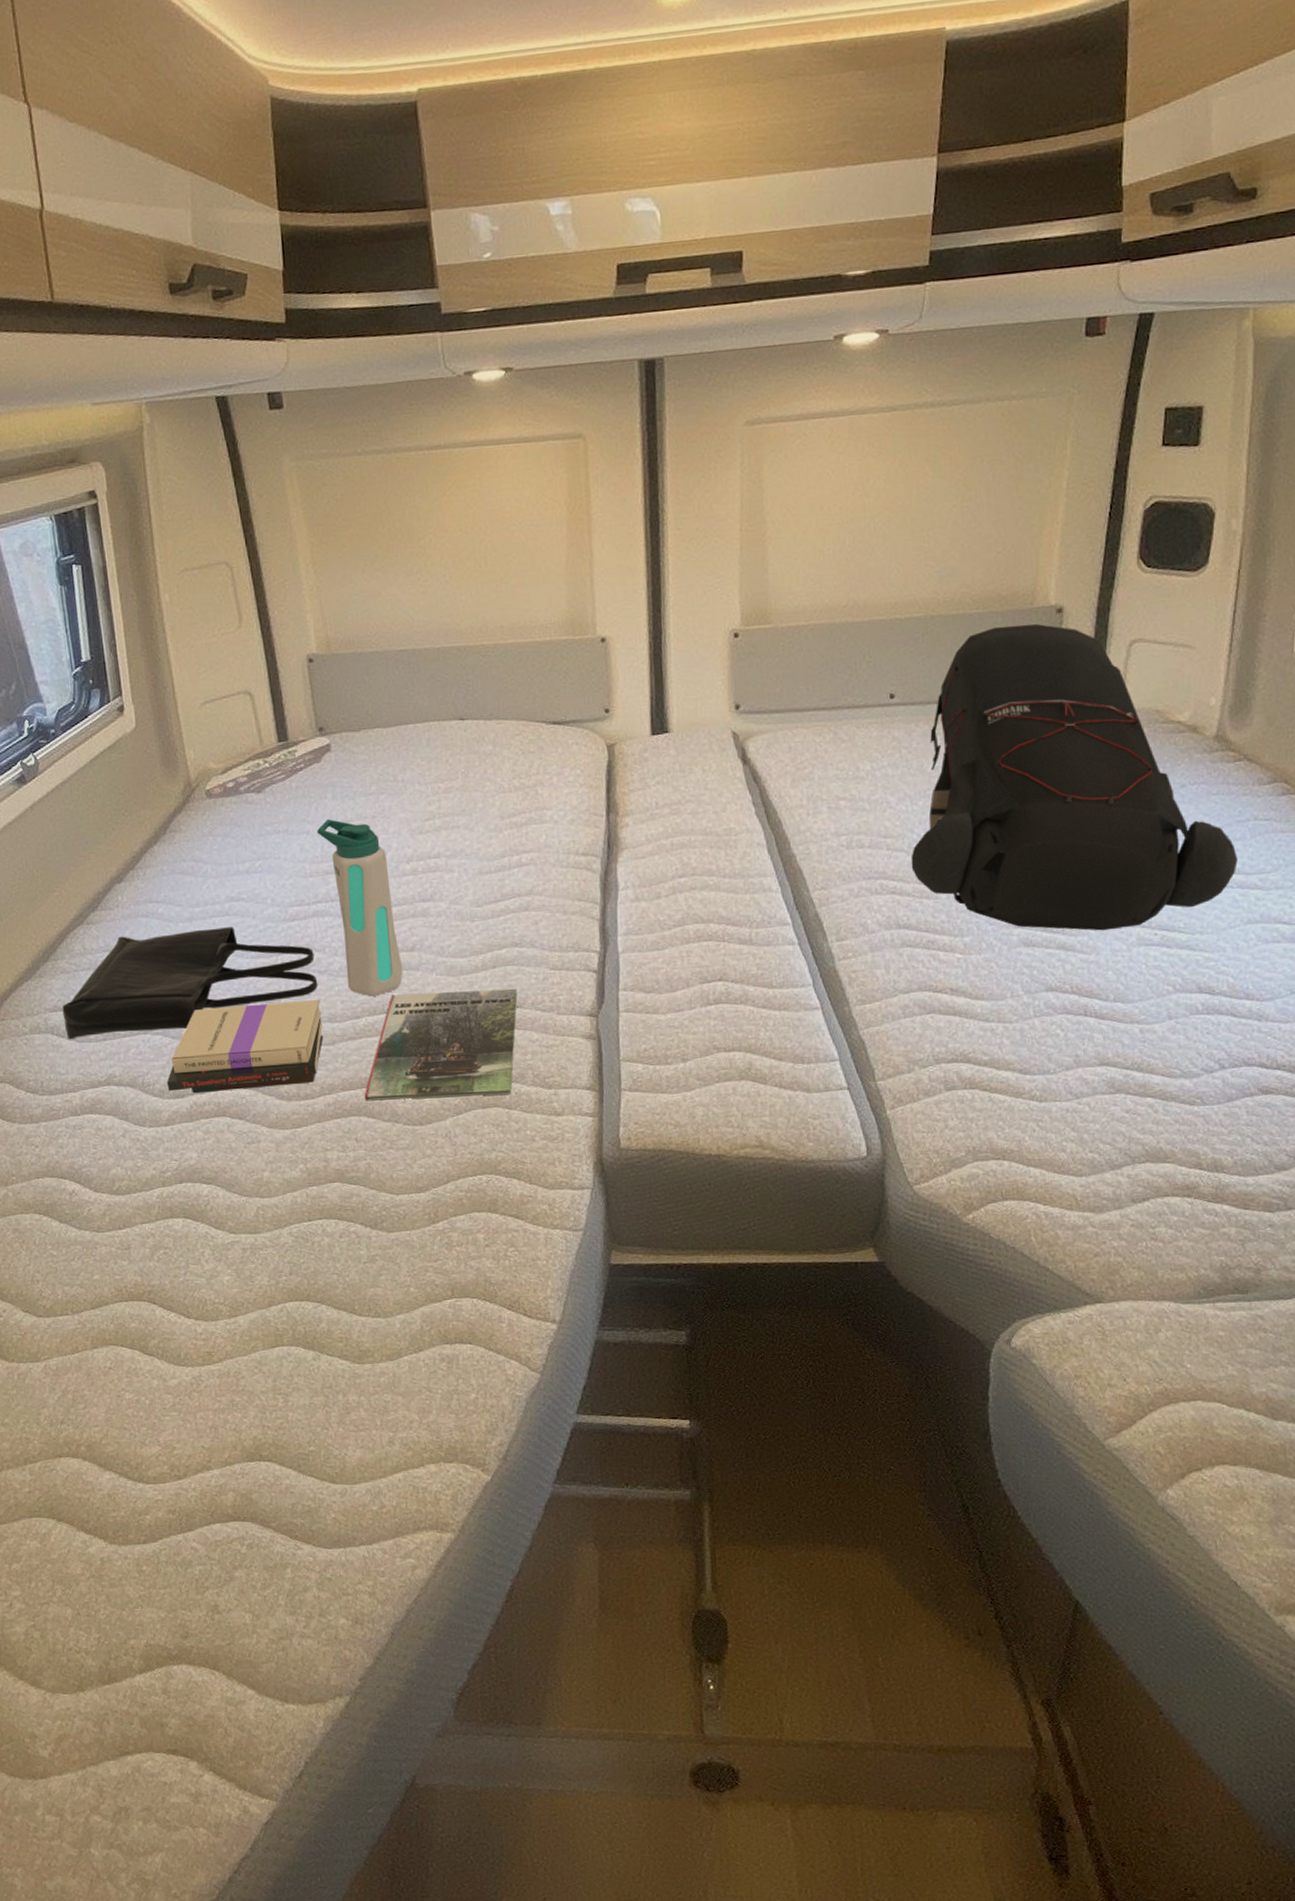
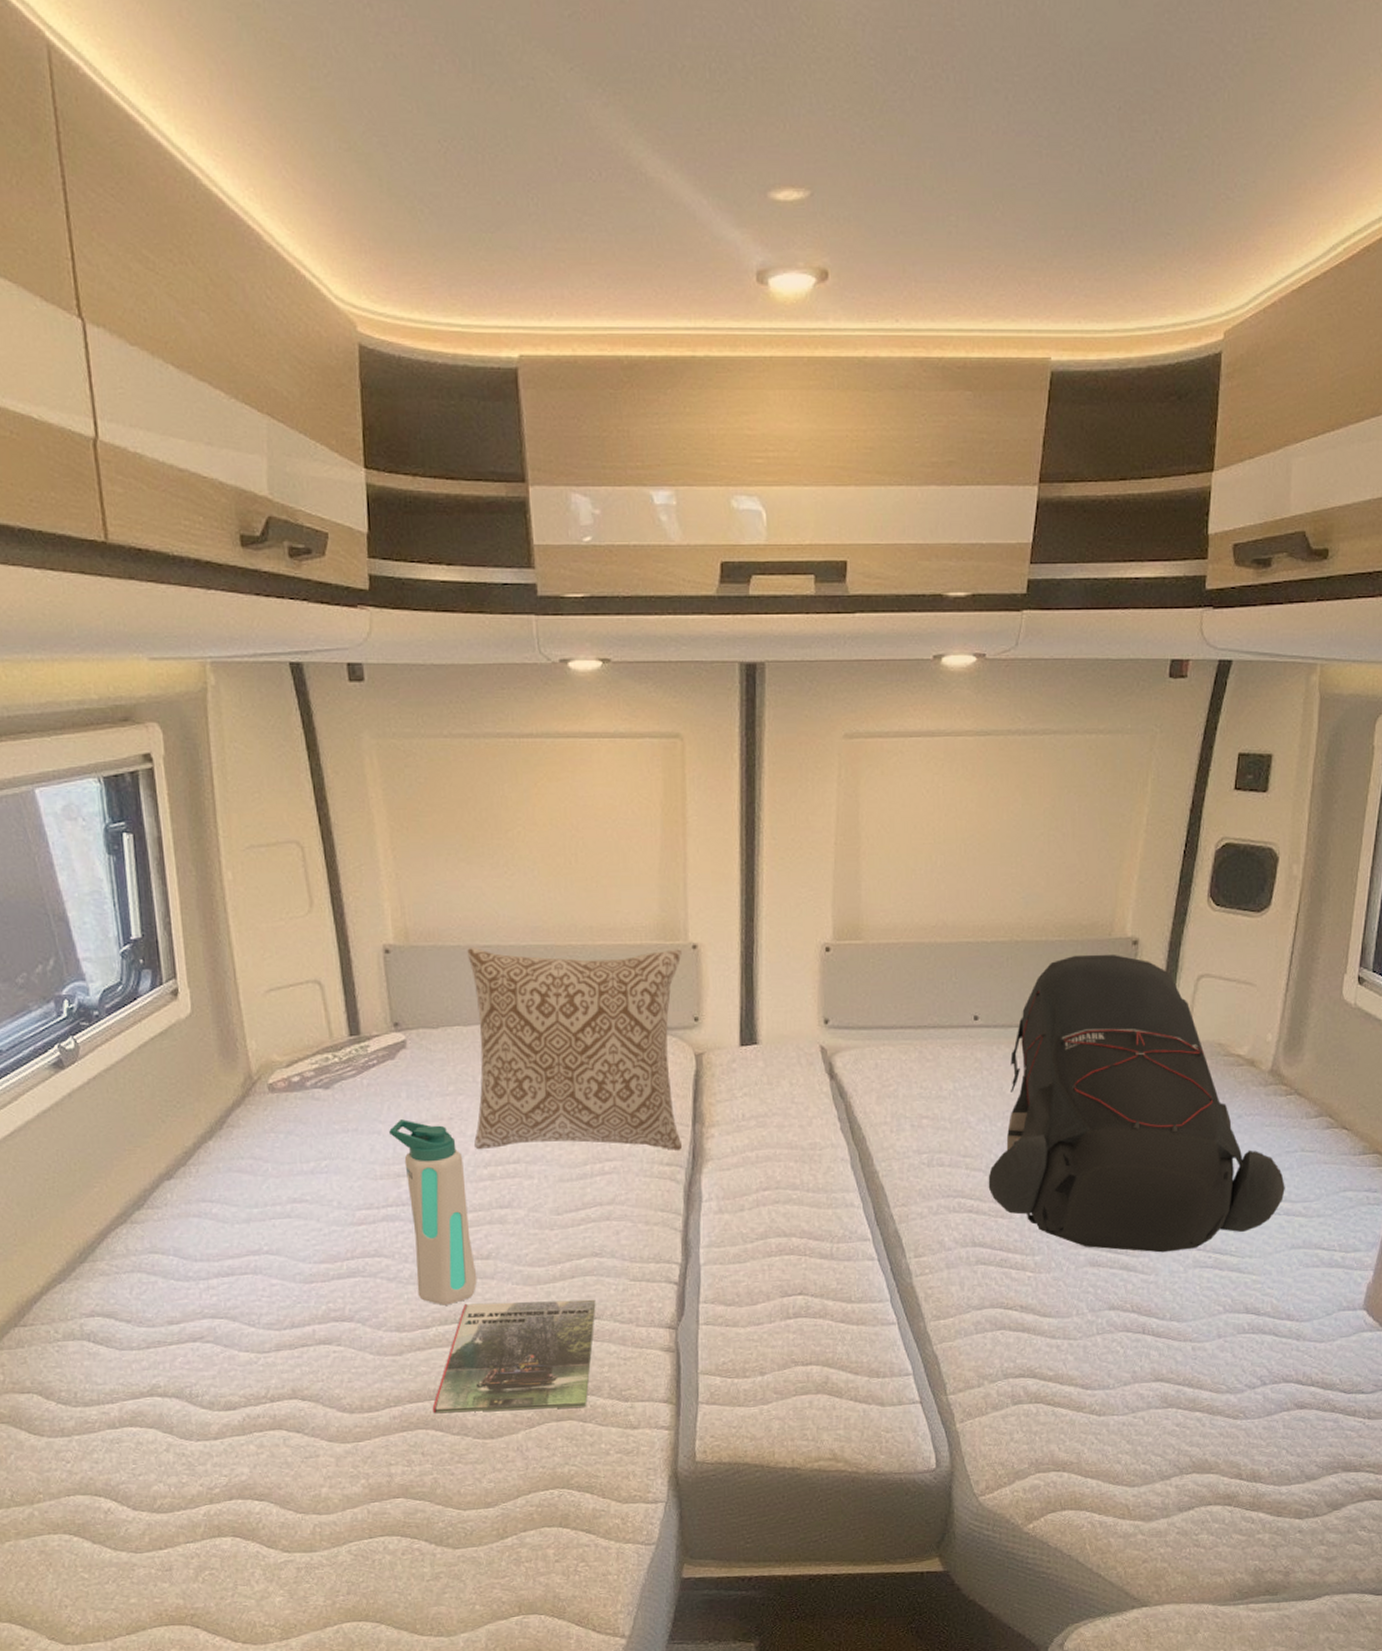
tote bag: present [62,927,318,1040] -> none [100,1230,386,1348]
books: present [166,1000,324,1094] -> none [217,1308,390,1406]
pillow: none [385,643,597,846] -> present [467,948,682,1150]

